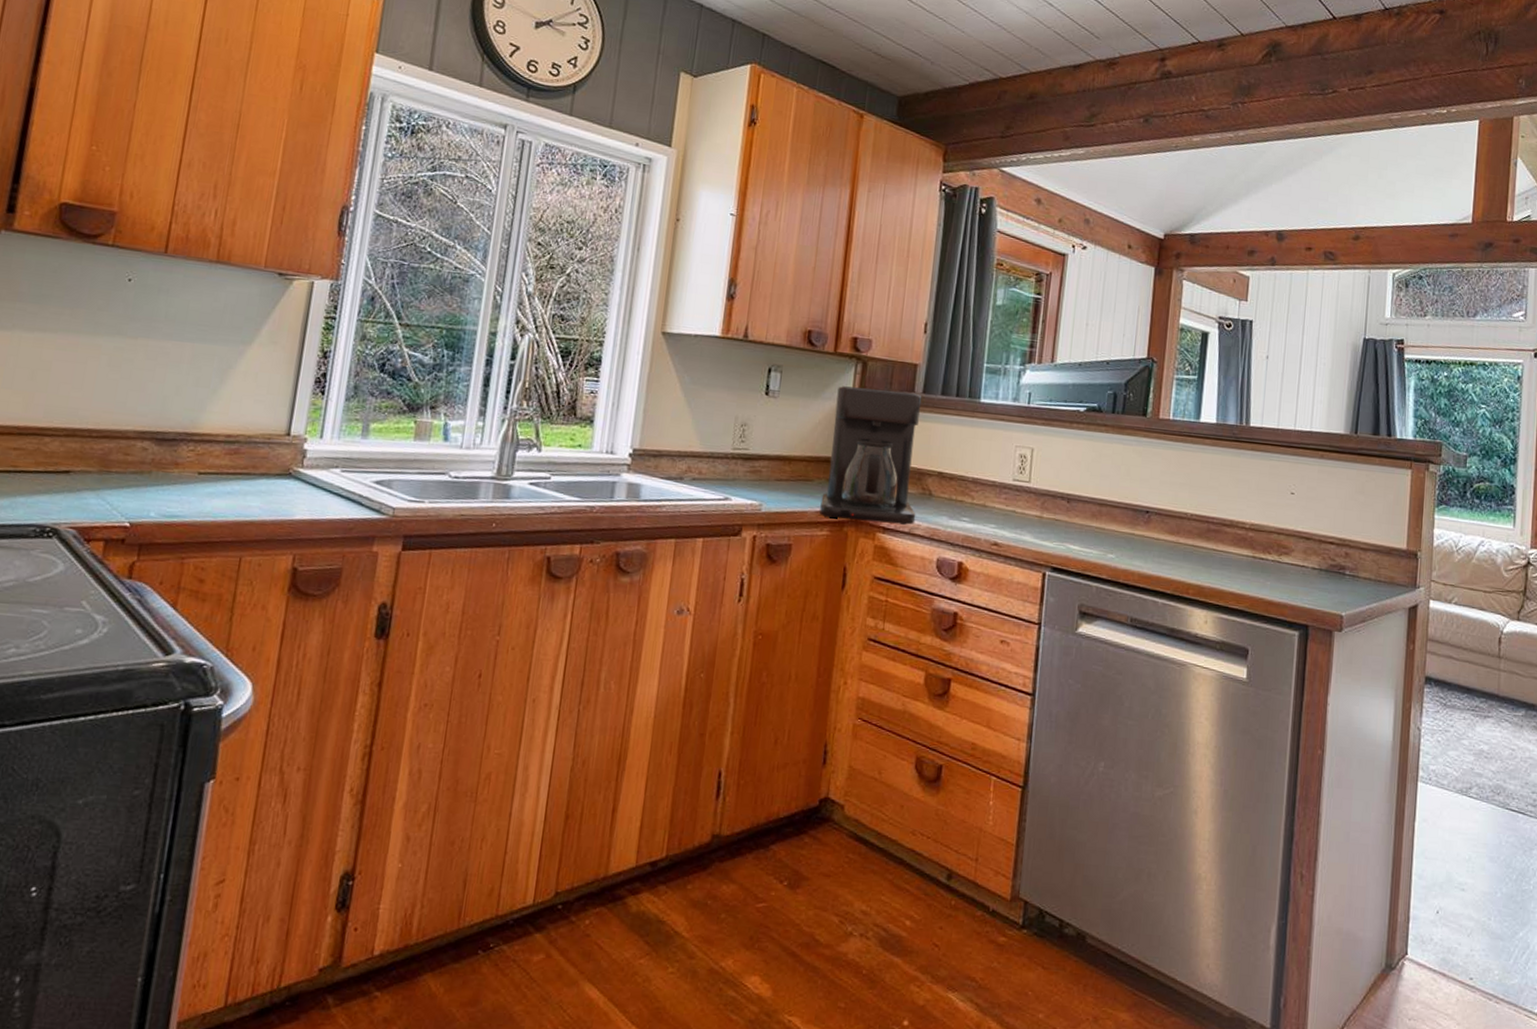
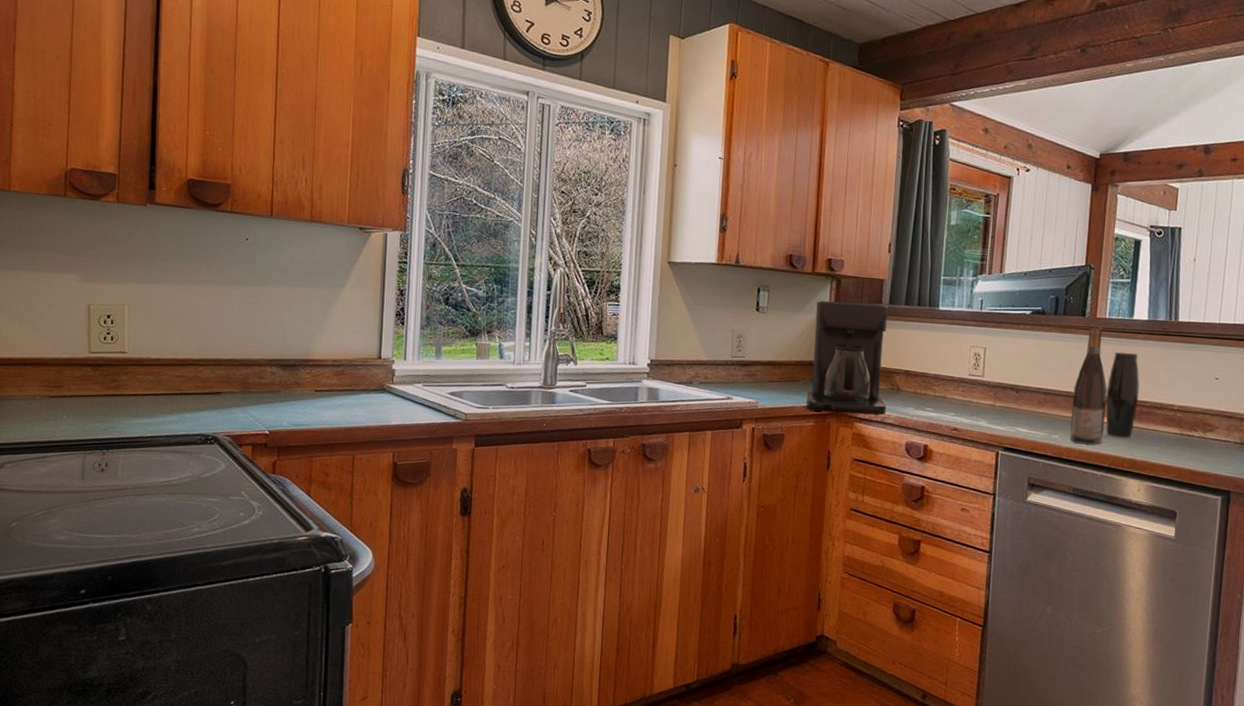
wine bottle: none [1127,428,1171,568] -> present [1069,326,1107,445]
vase: none [1169,458,1208,560] -> present [1106,351,1140,438]

